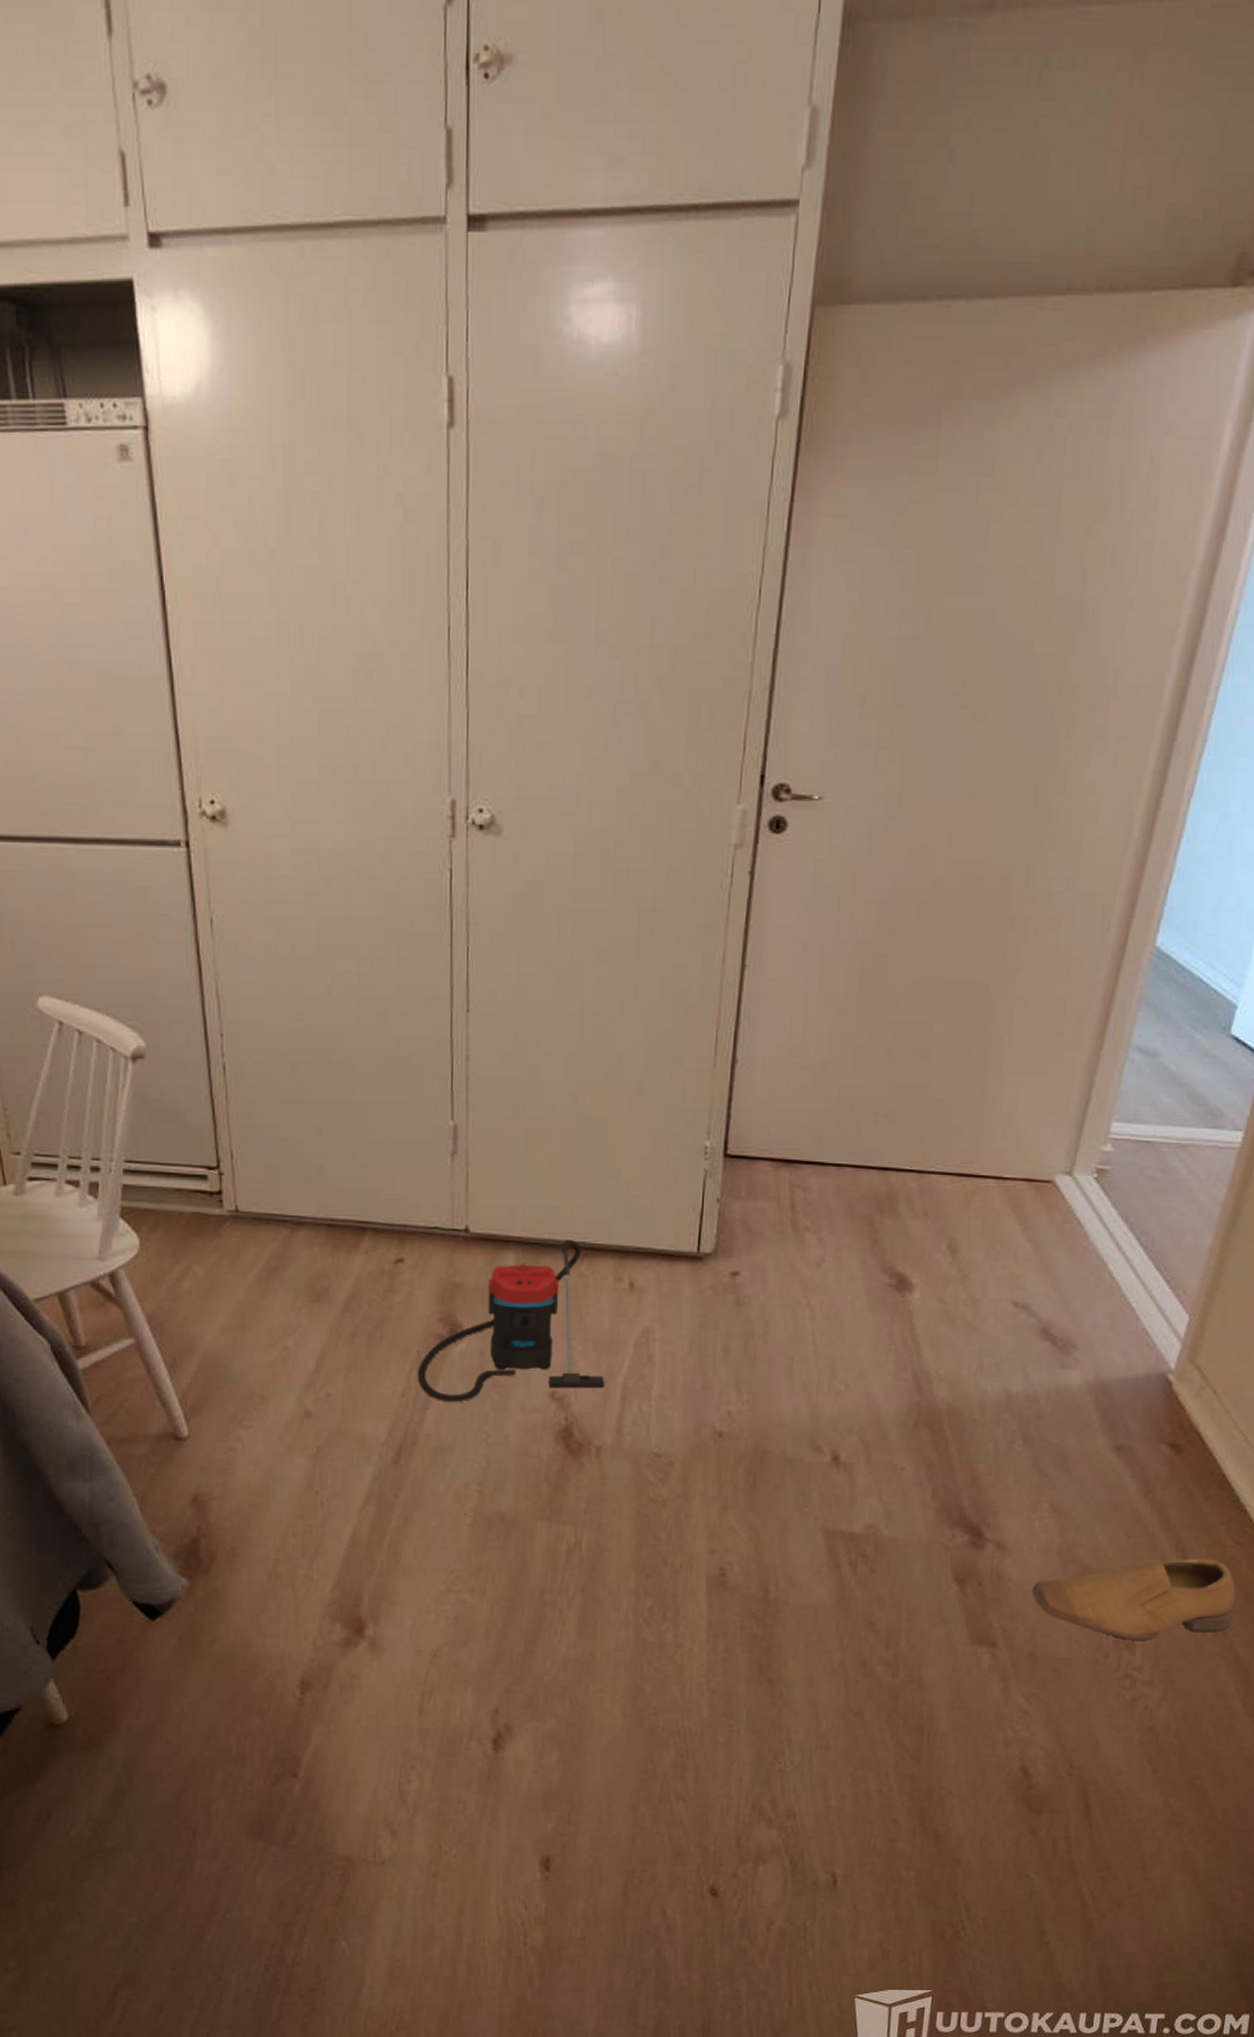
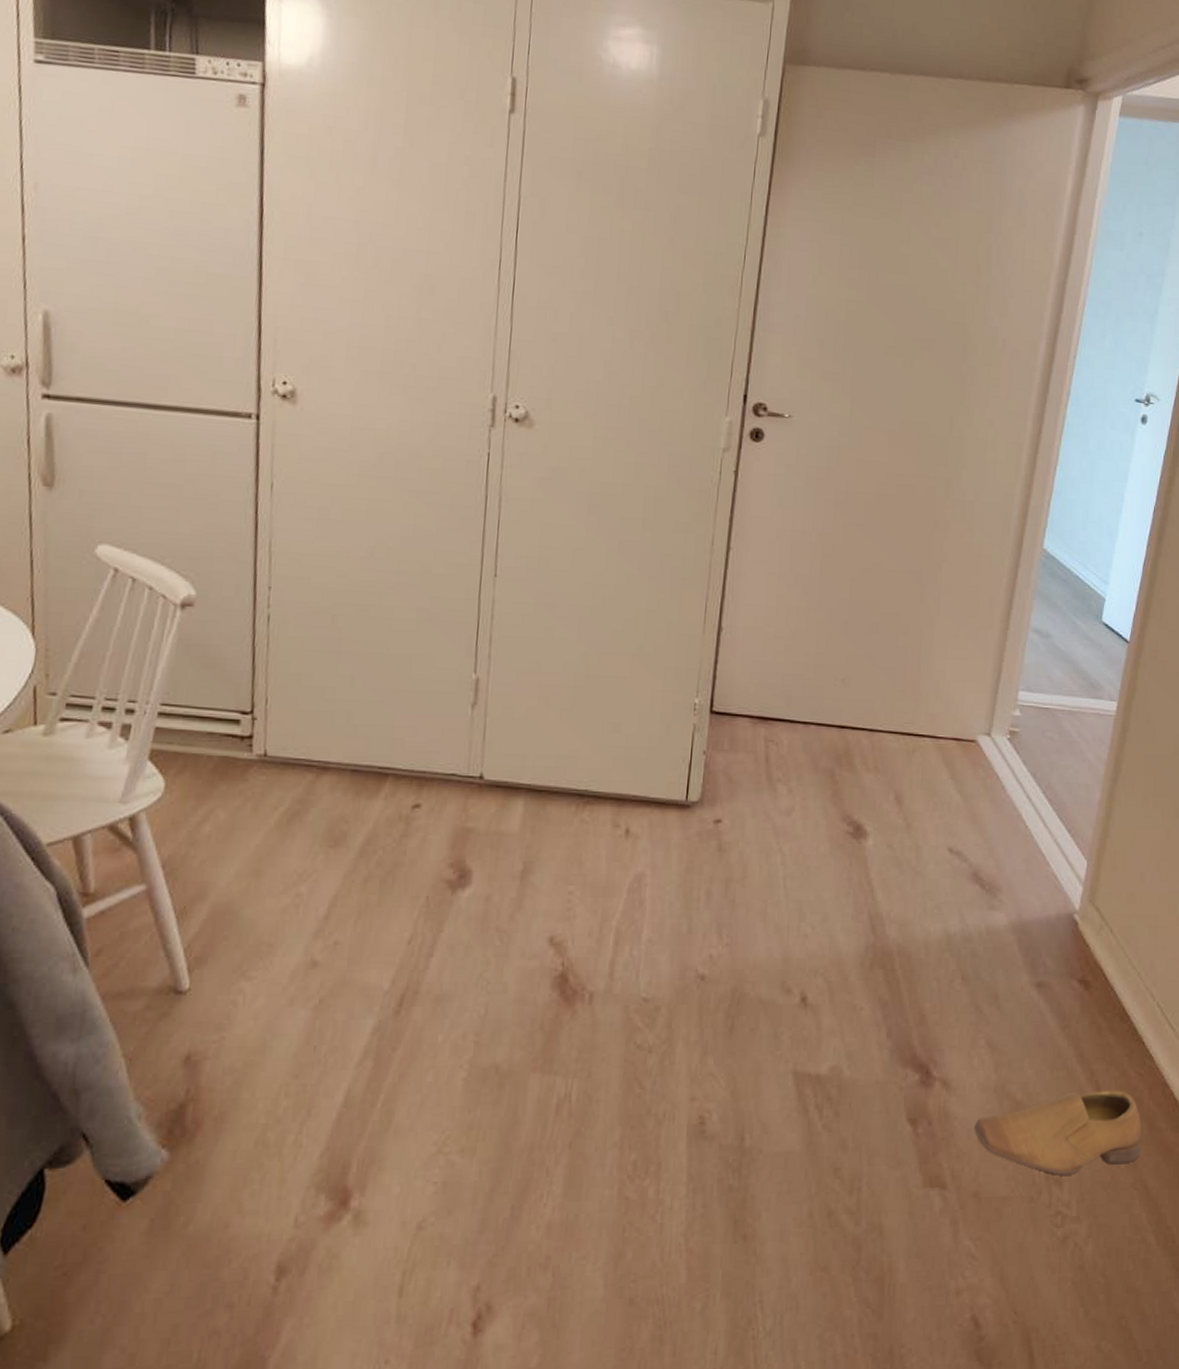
vacuum cleaner: present [417,1238,605,1402] -> none [424,786,600,948]

